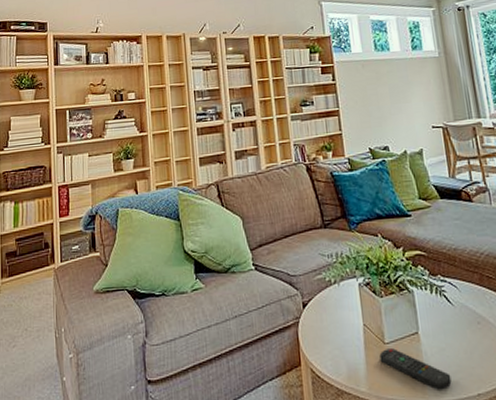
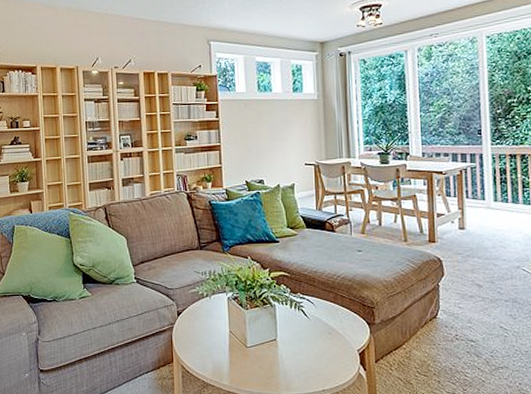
remote control: present [379,348,452,390] -> none [241,351,301,386]

